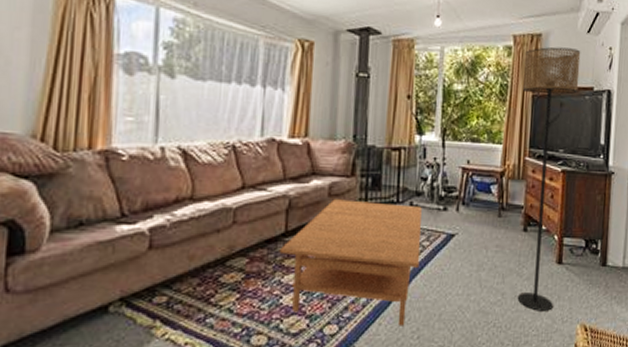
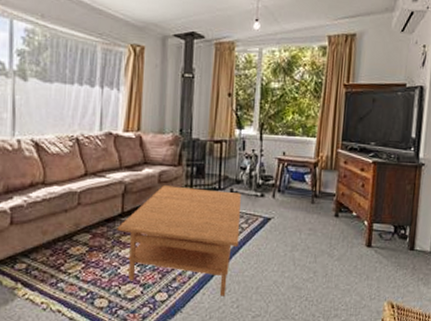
floor lamp: present [517,47,581,311] -> none [328,46,395,289]

